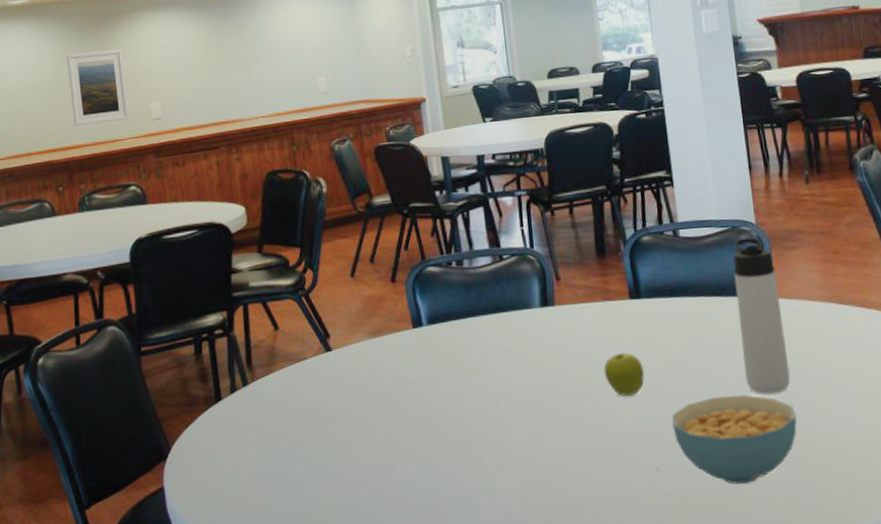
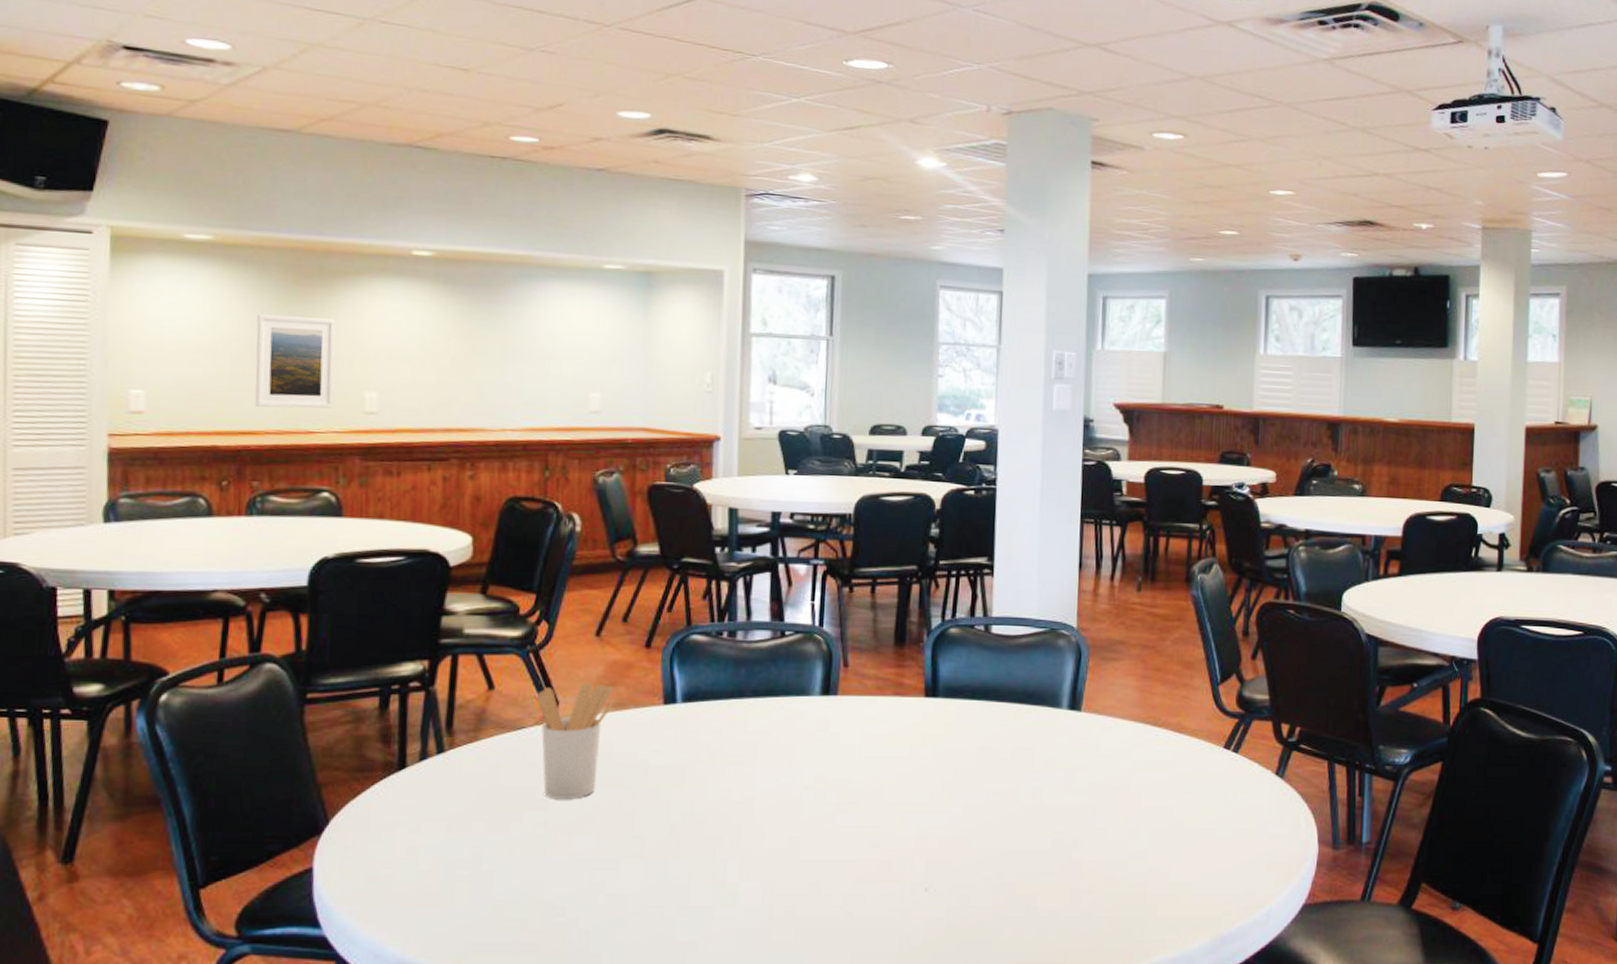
utensil holder: none [312,316,373,416] -> present [536,683,614,800]
fruit: present [603,352,645,396] -> none [882,755,928,805]
cereal bowl: present [671,395,797,484] -> none [950,814,1087,912]
thermos bottle: present [733,237,791,394] -> none [1039,643,1091,816]

